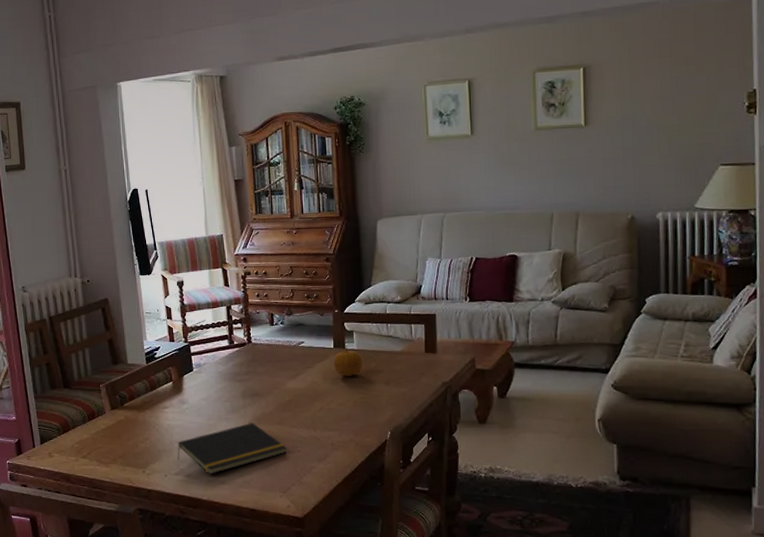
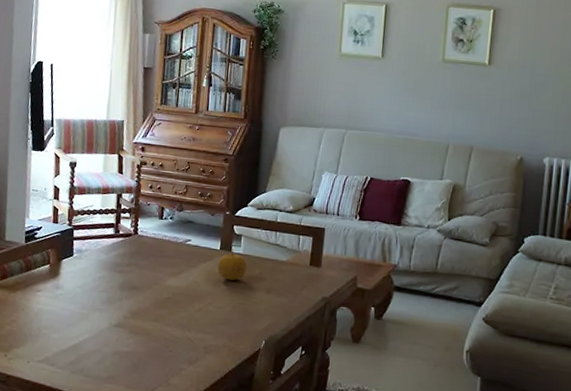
notepad: present [177,422,288,475] -> none [43,316,159,367]

